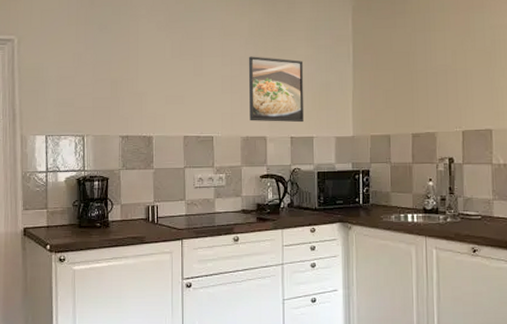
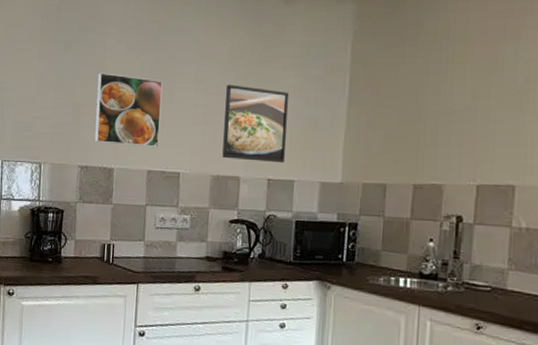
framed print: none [132,50,193,116] -> present [94,73,163,148]

